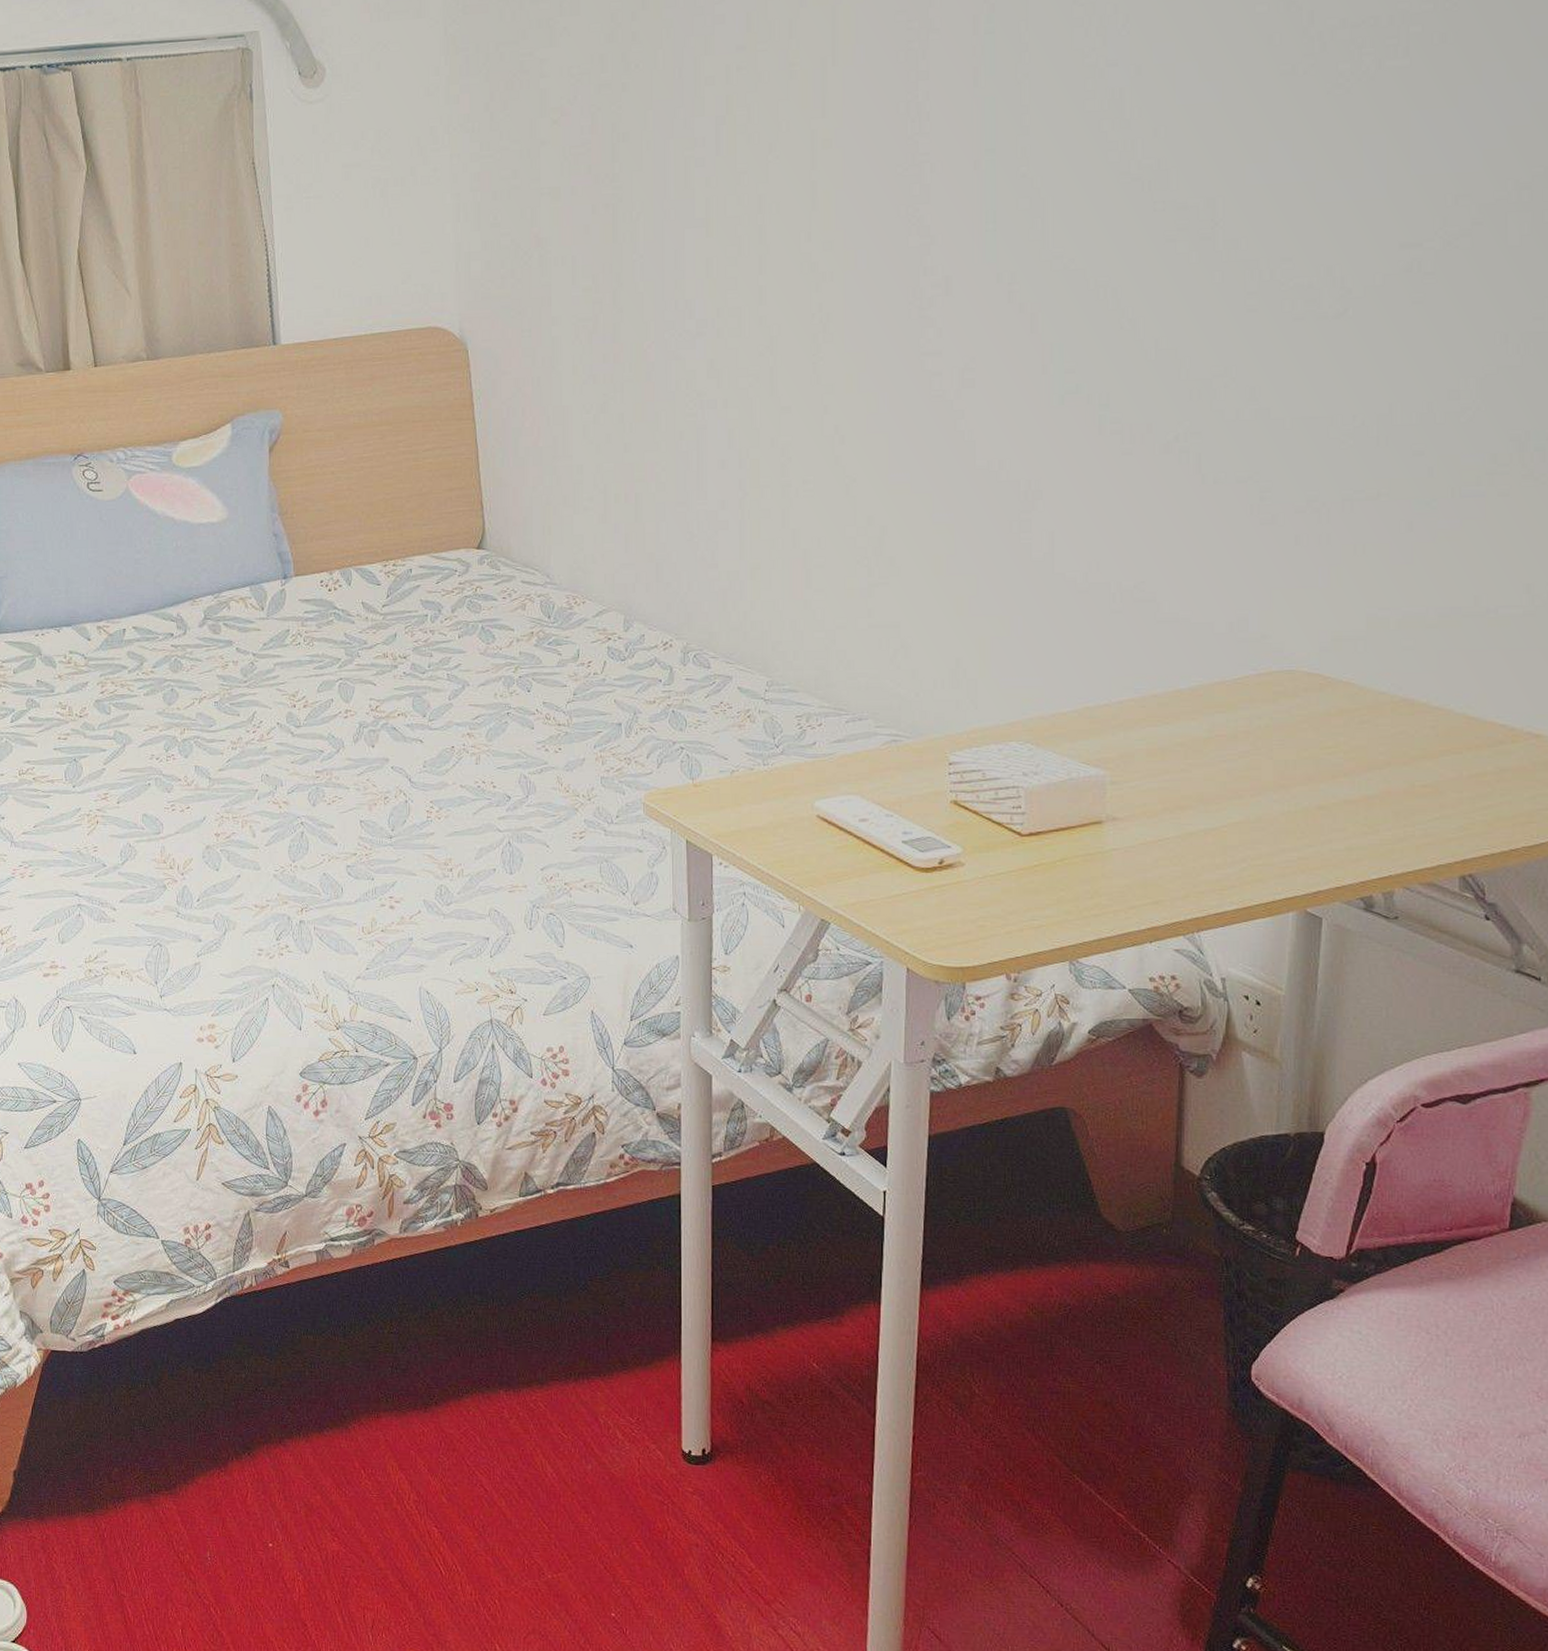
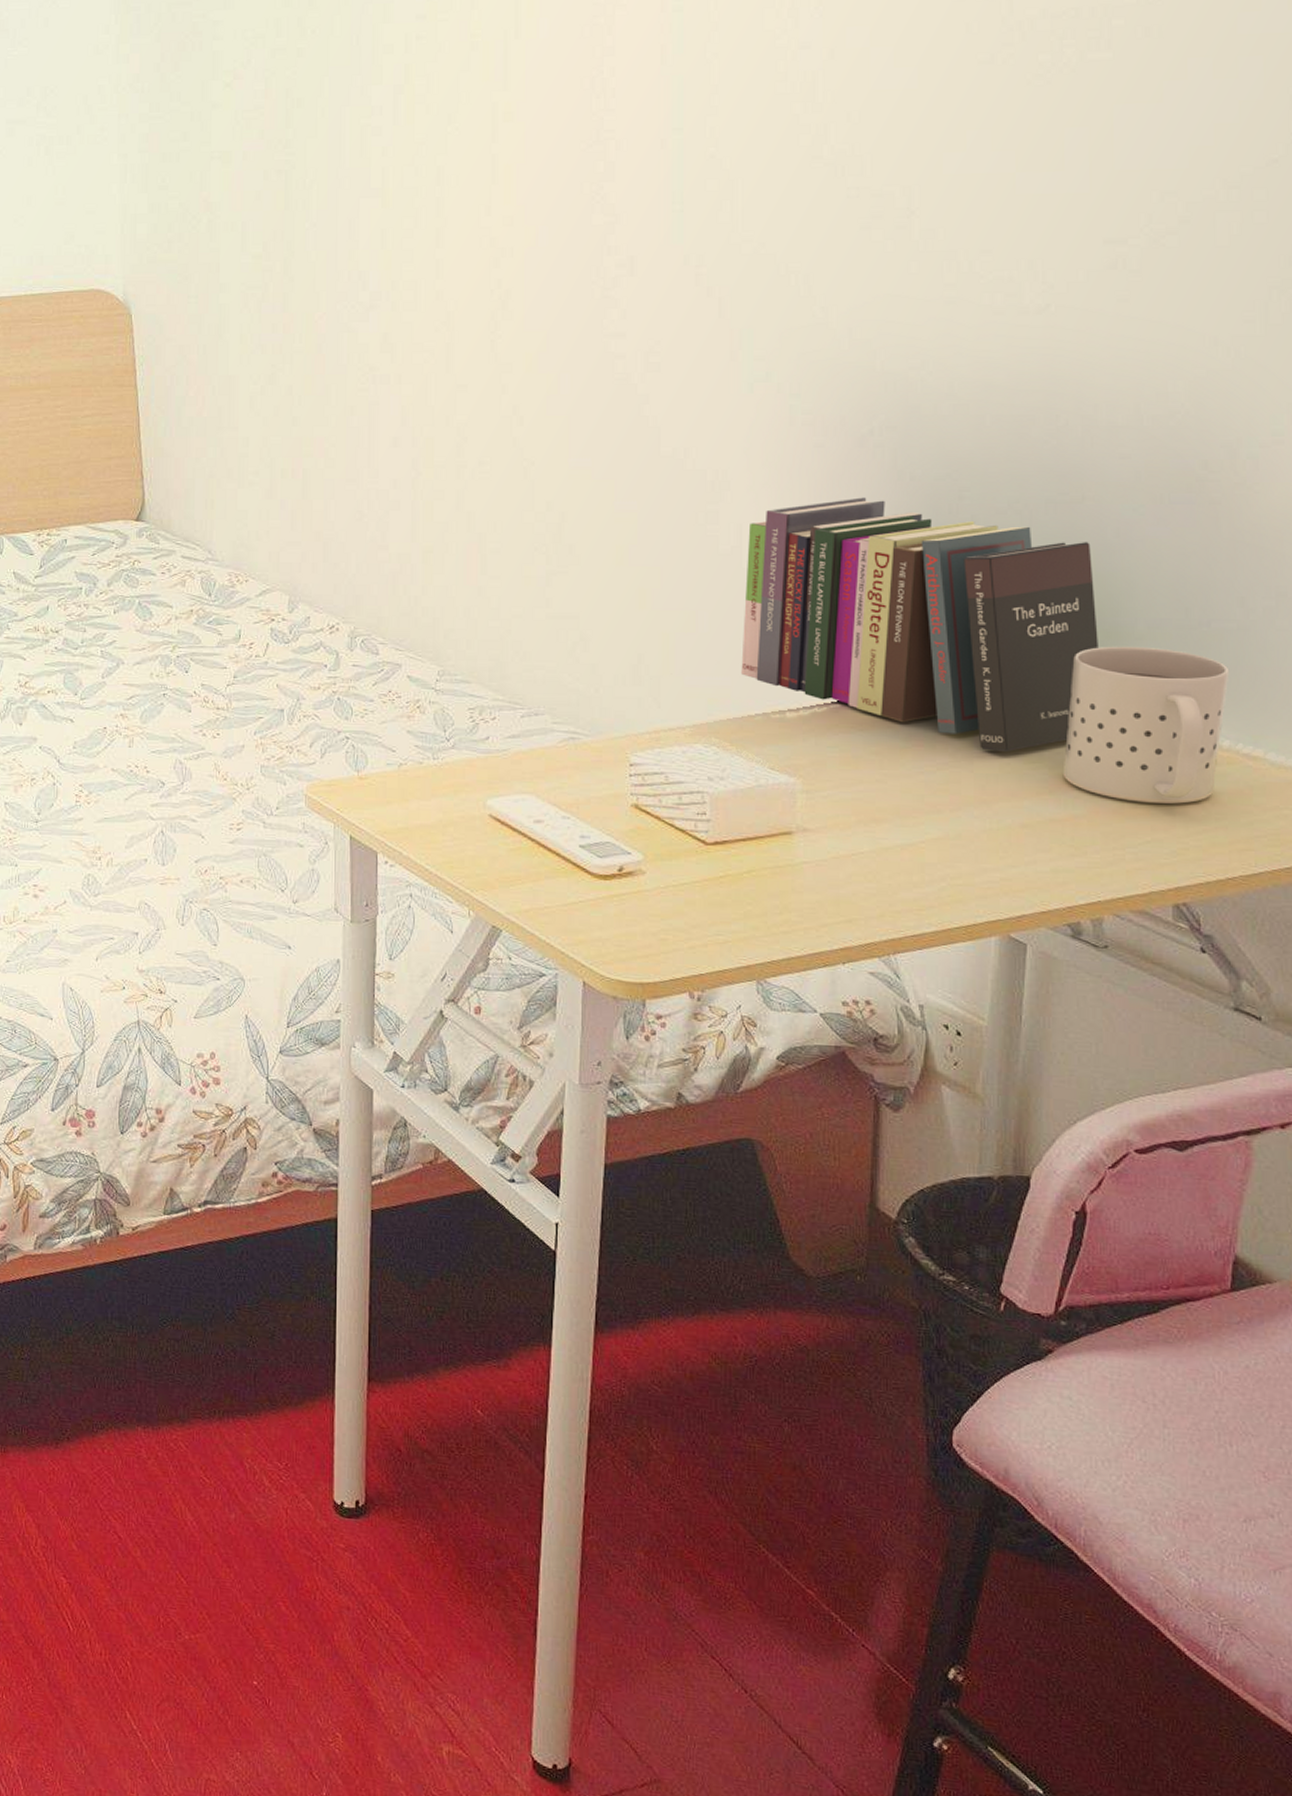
books: none [1054,501,1392,738] -> present [741,497,1098,751]
mug: none [1357,634,1515,782] -> present [1062,646,1230,804]

